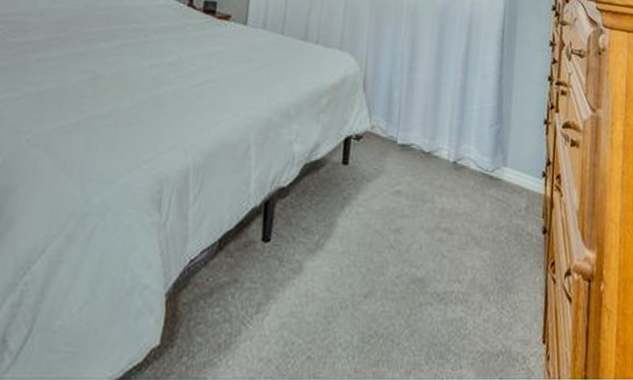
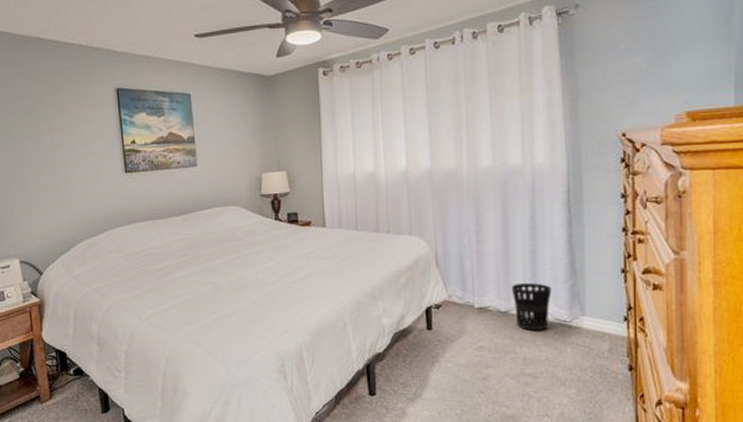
wastebasket: none [437,122,478,179] -> present [511,283,552,331]

